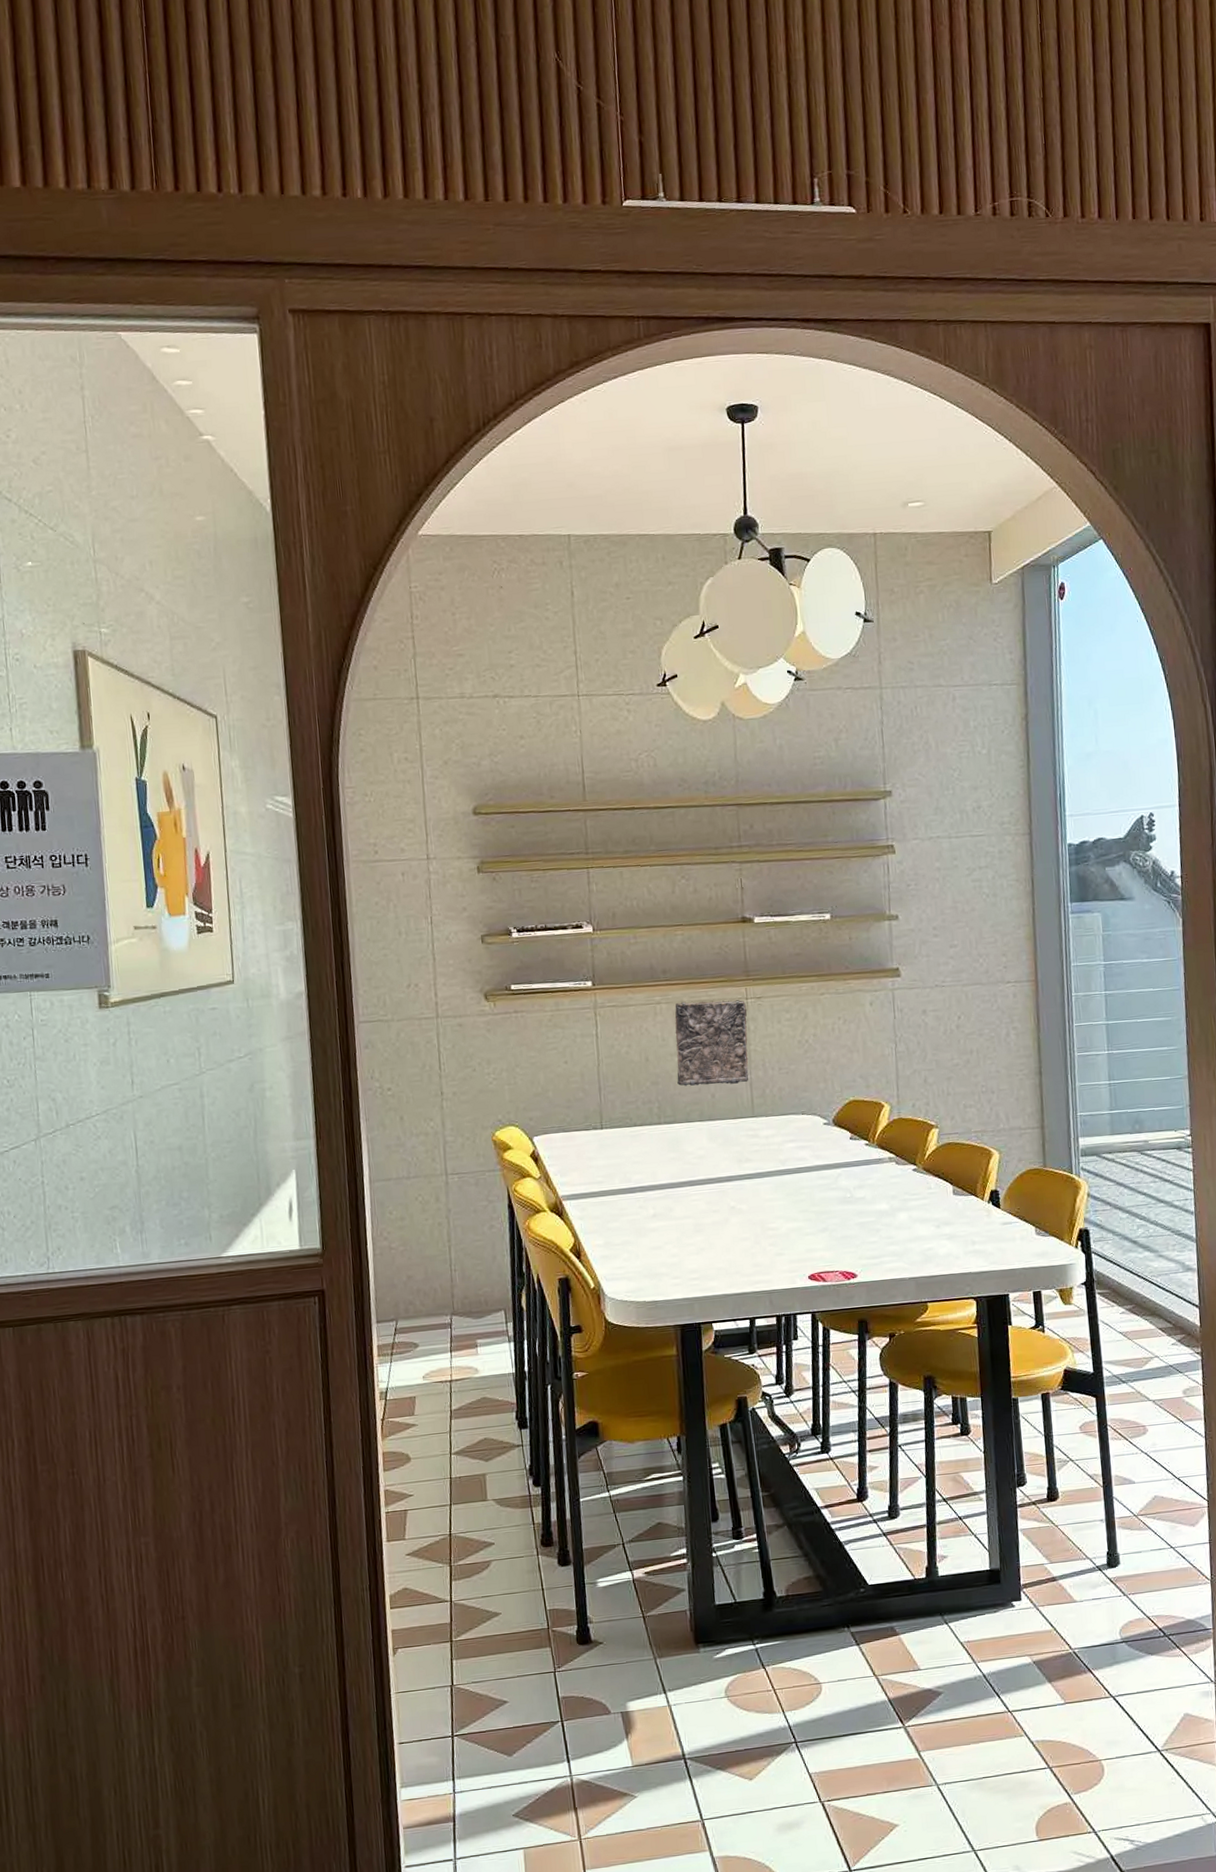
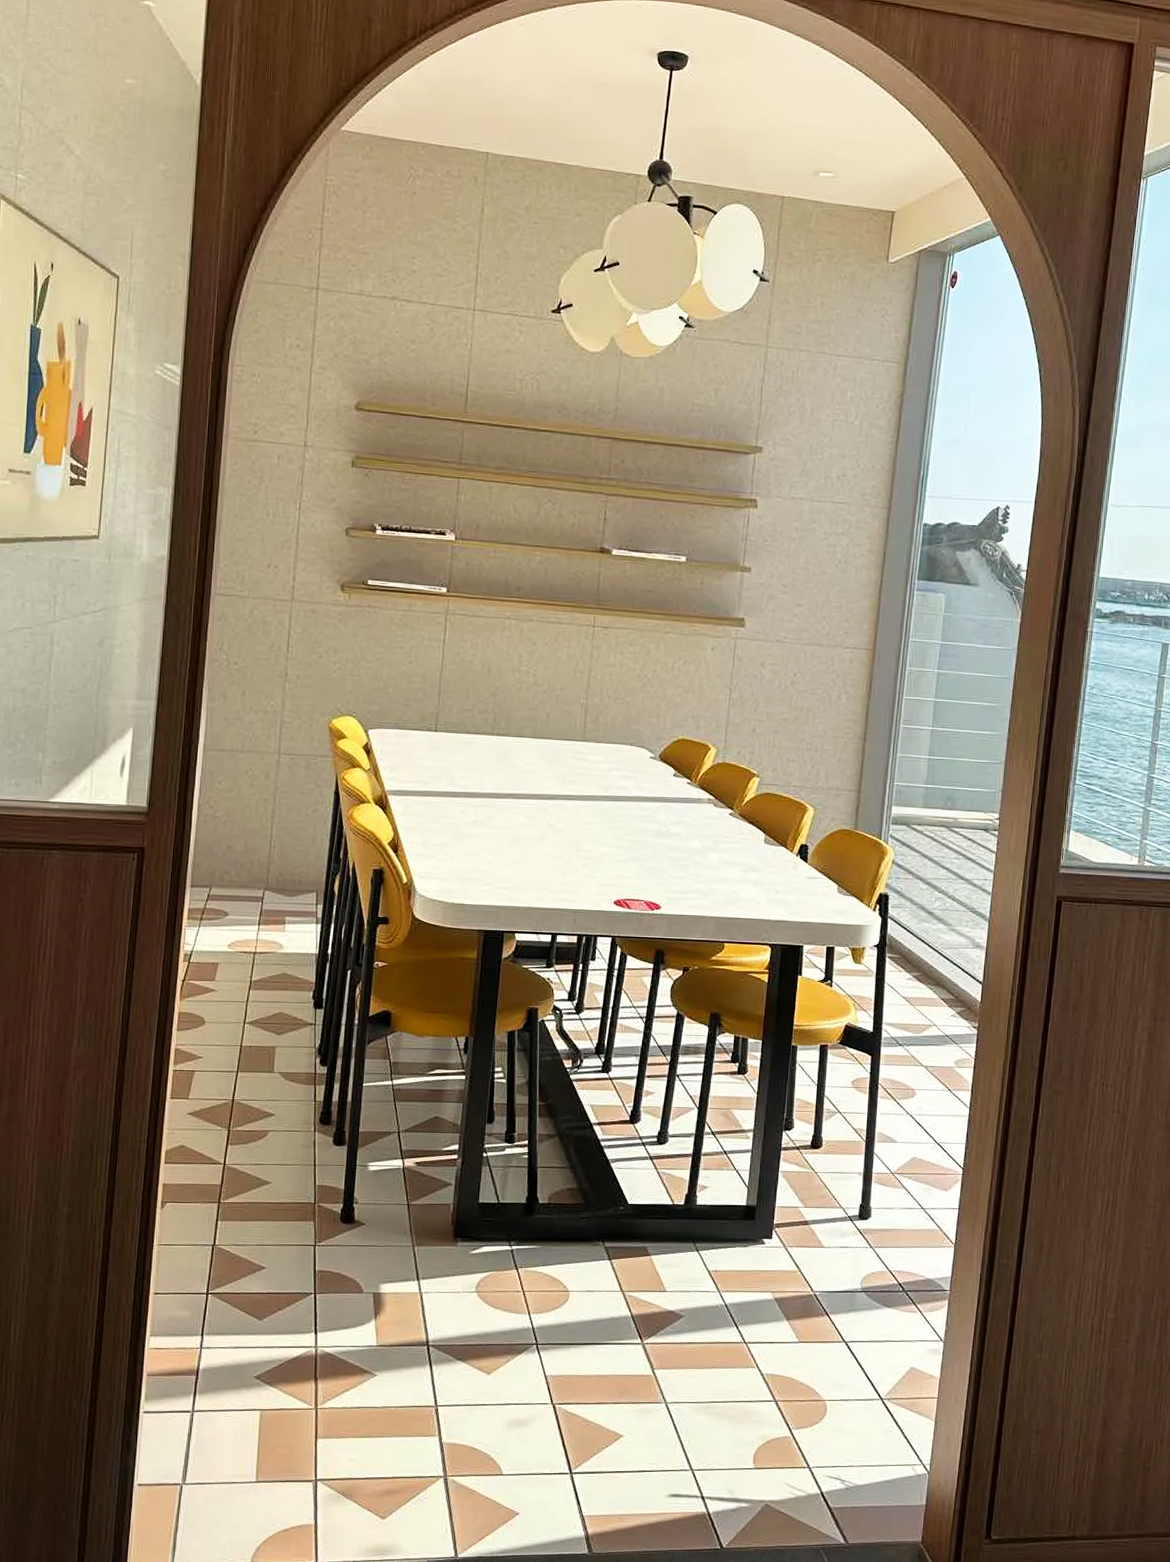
relief panel: present [675,1000,749,1086] -> none [515,620,593,707]

